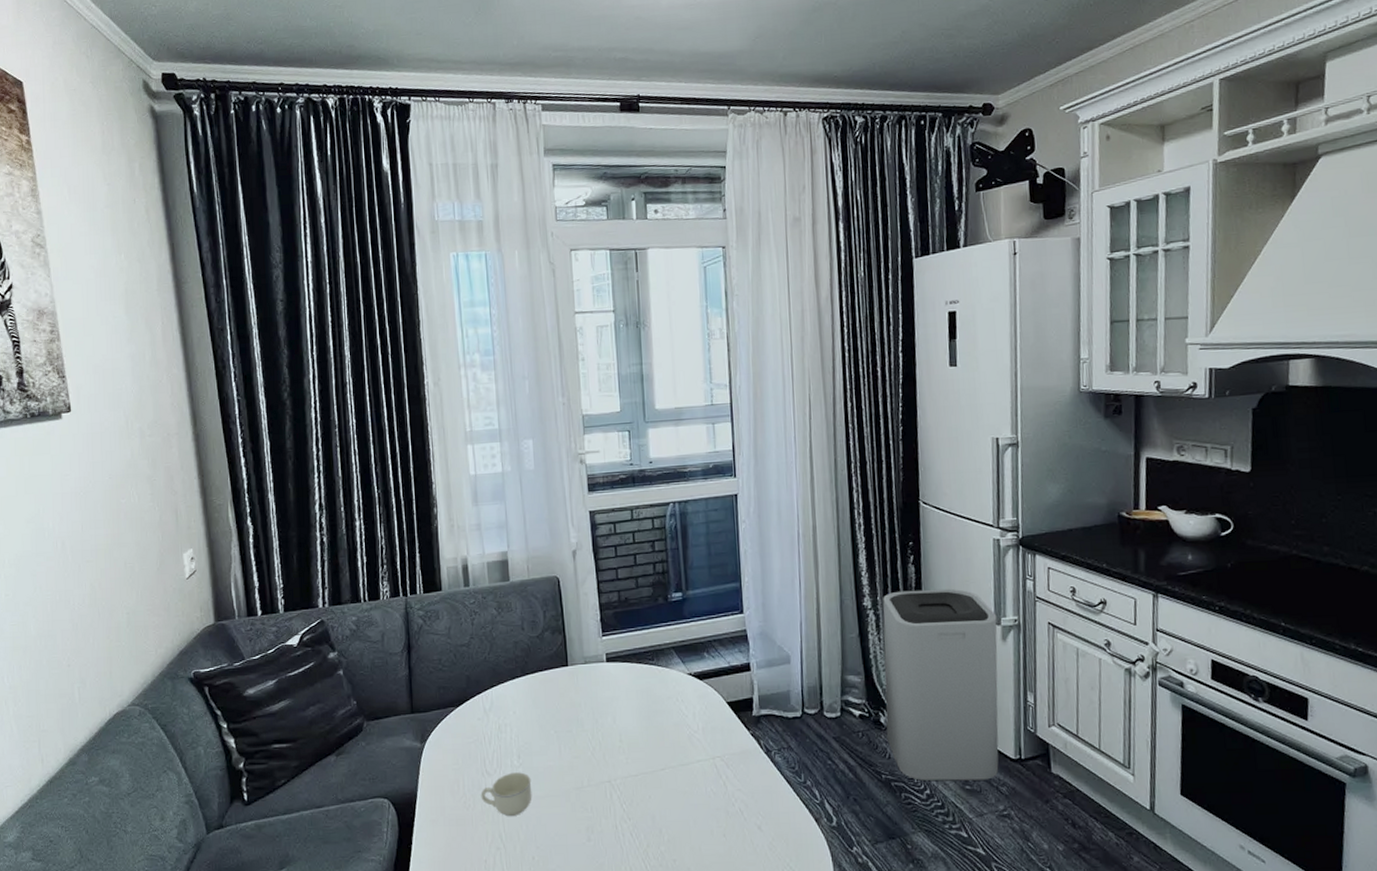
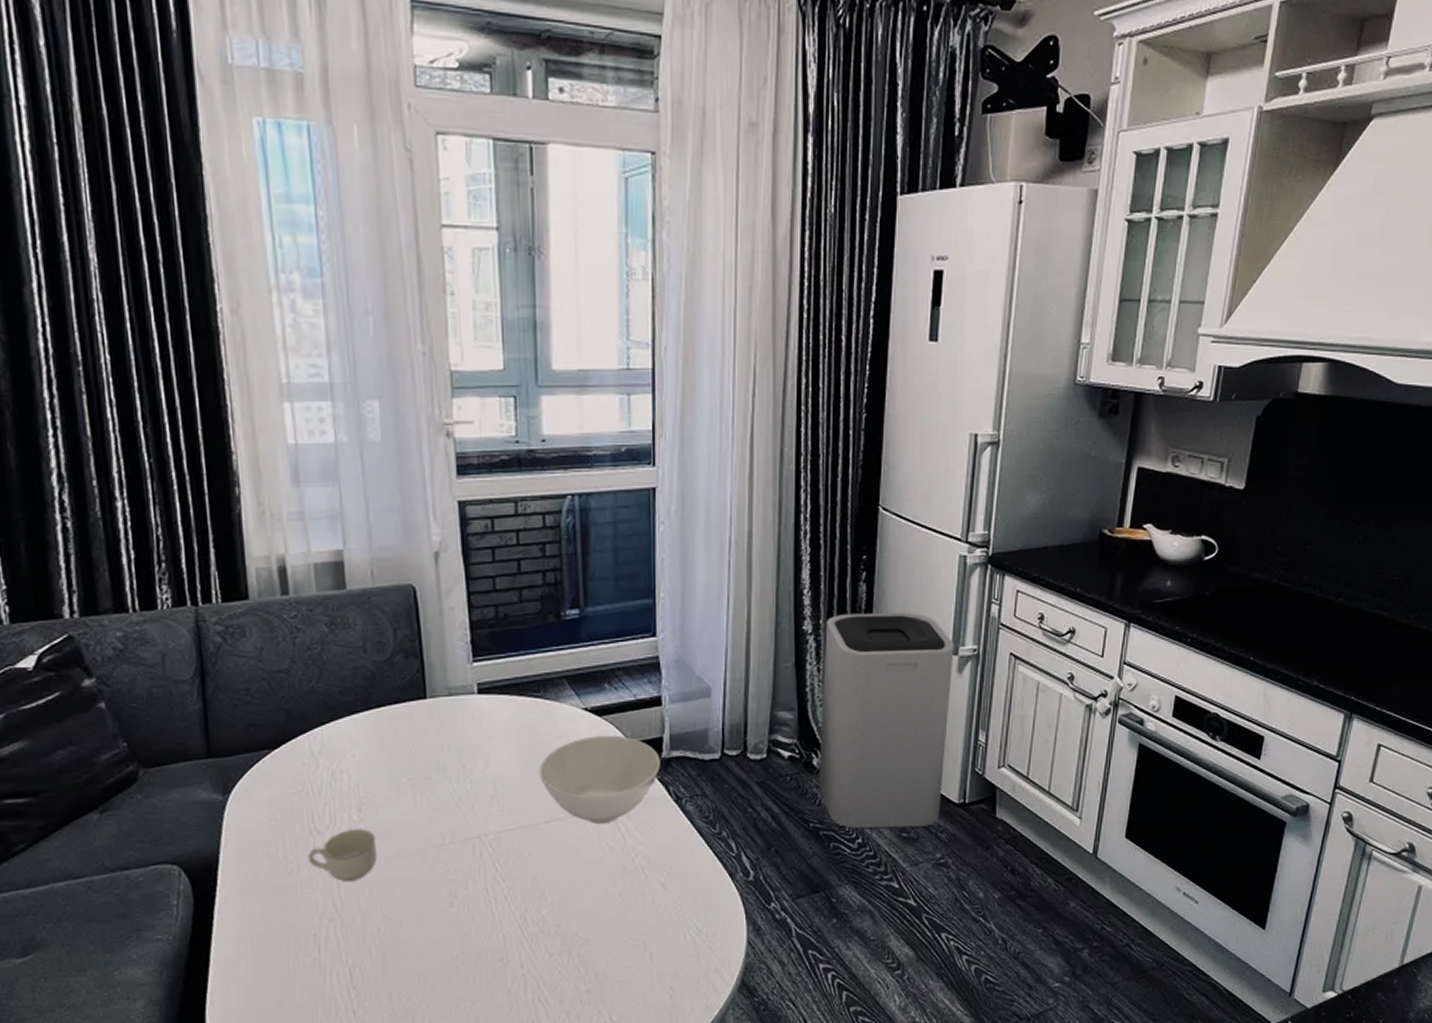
bowl: none [654,696,752,772] -> present [538,735,660,824]

